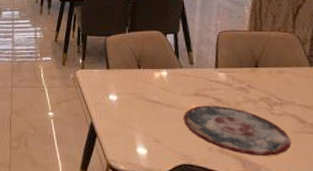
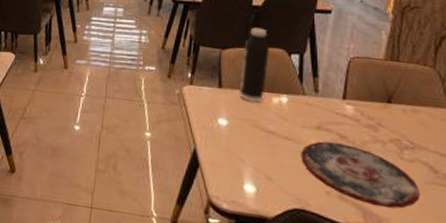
water bottle: none [124,15,148,78] -> present [239,27,269,103]

